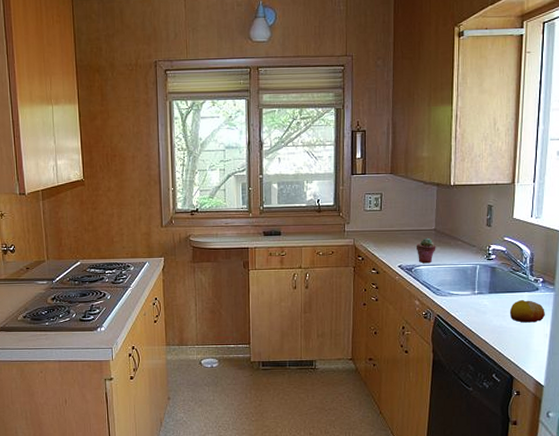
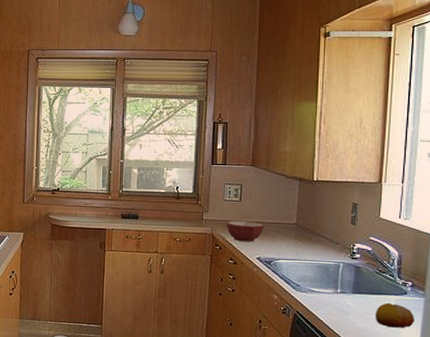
bowl: none [368,230,405,251] -> present [227,221,265,242]
potted succulent: present [417,237,436,263] -> none [276,231,297,257]

